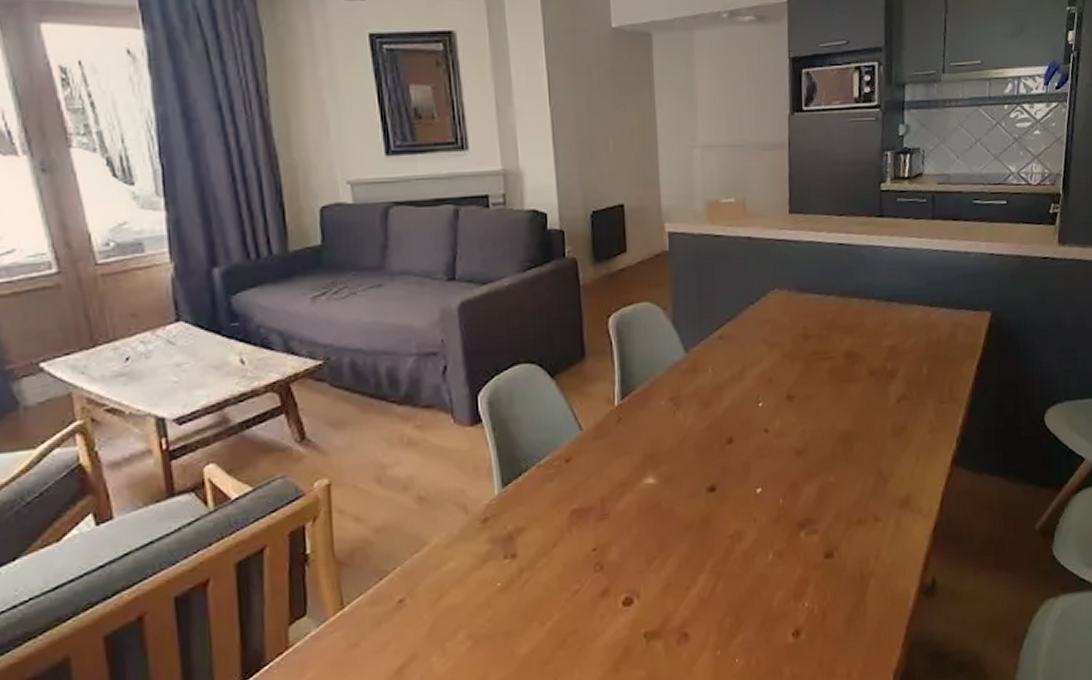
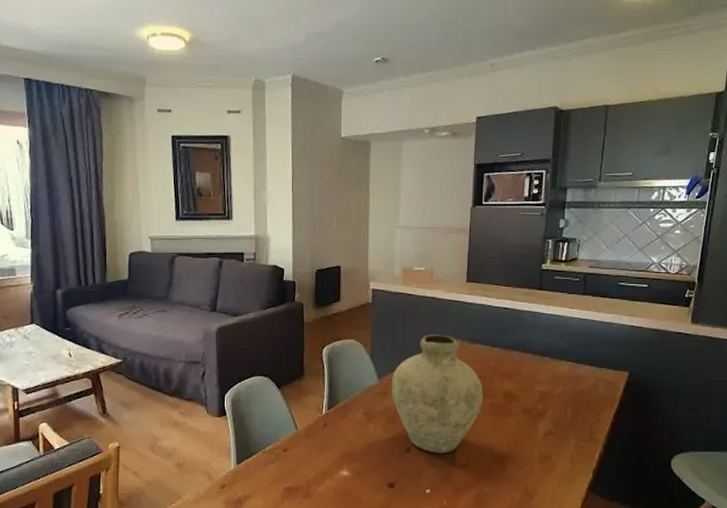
vase: none [702,285,820,441] -> present [391,334,483,453]

